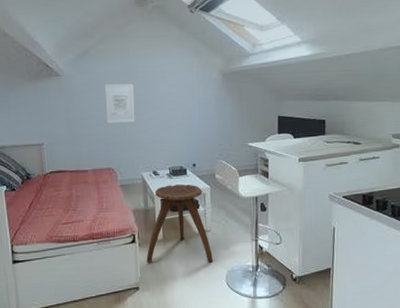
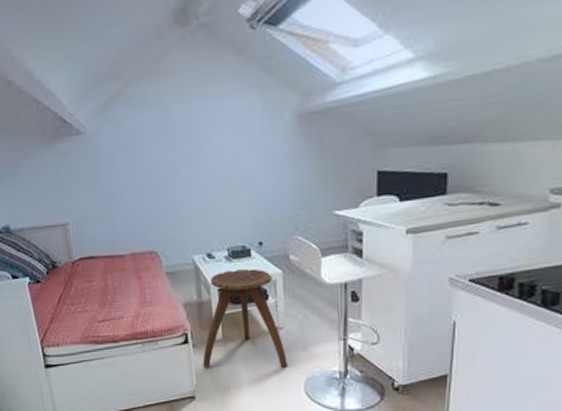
wall art: present [104,83,135,123] -> none [138,138,181,193]

